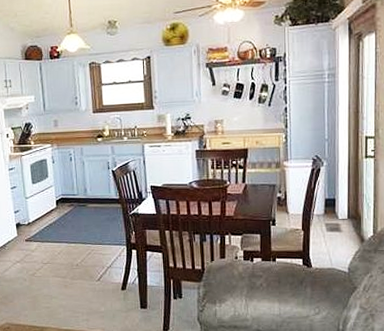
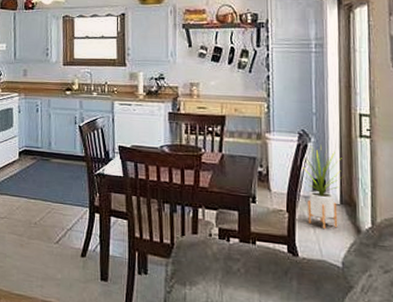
house plant: none [316,168,353,241] -> present [303,145,346,229]

